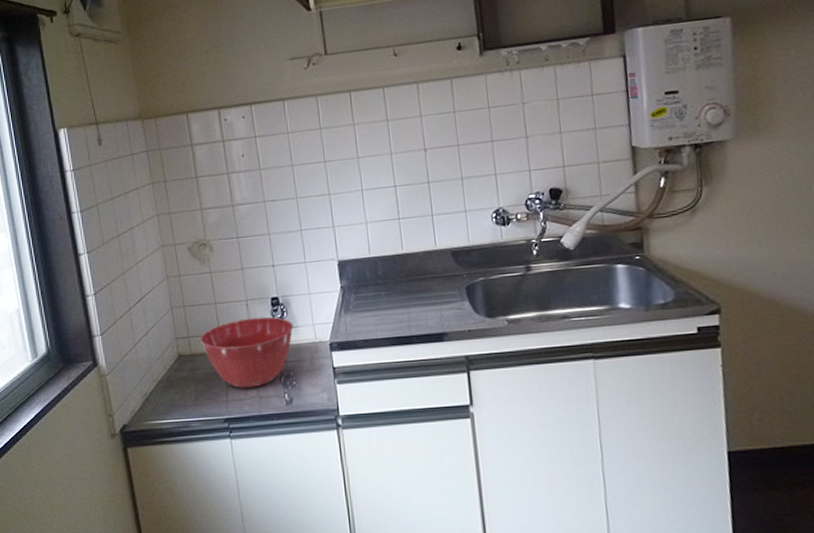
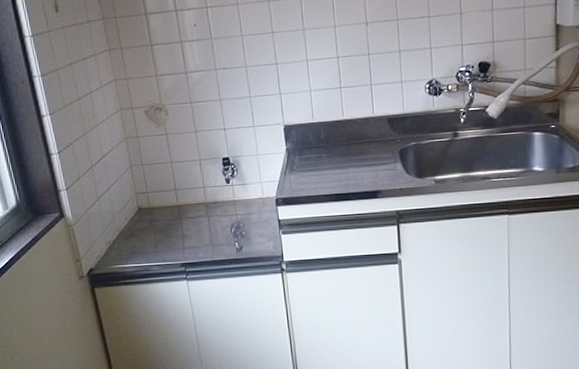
mixing bowl: present [200,316,294,389] -> none [158,175,243,238]

